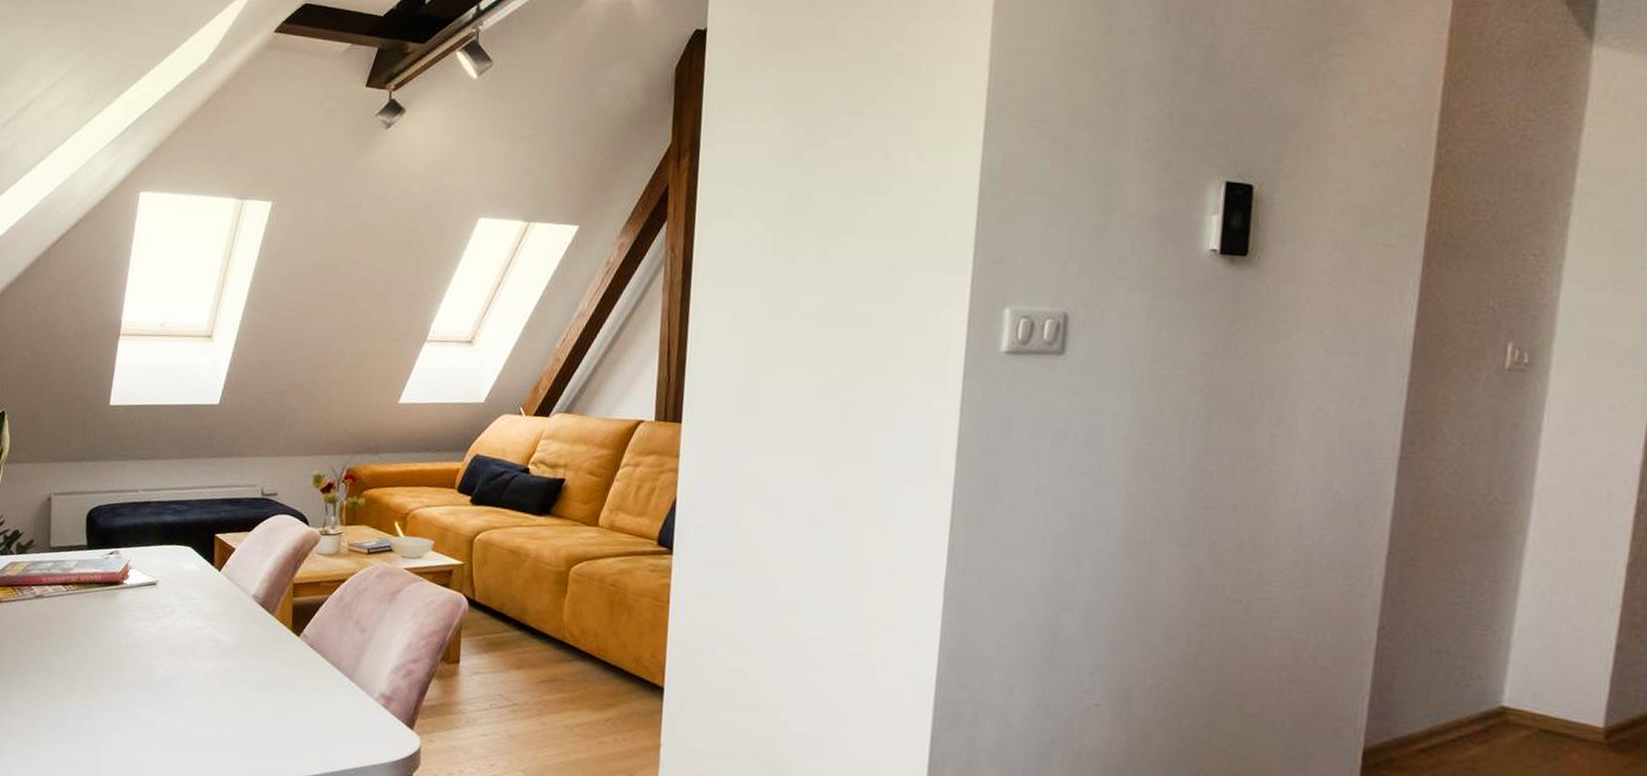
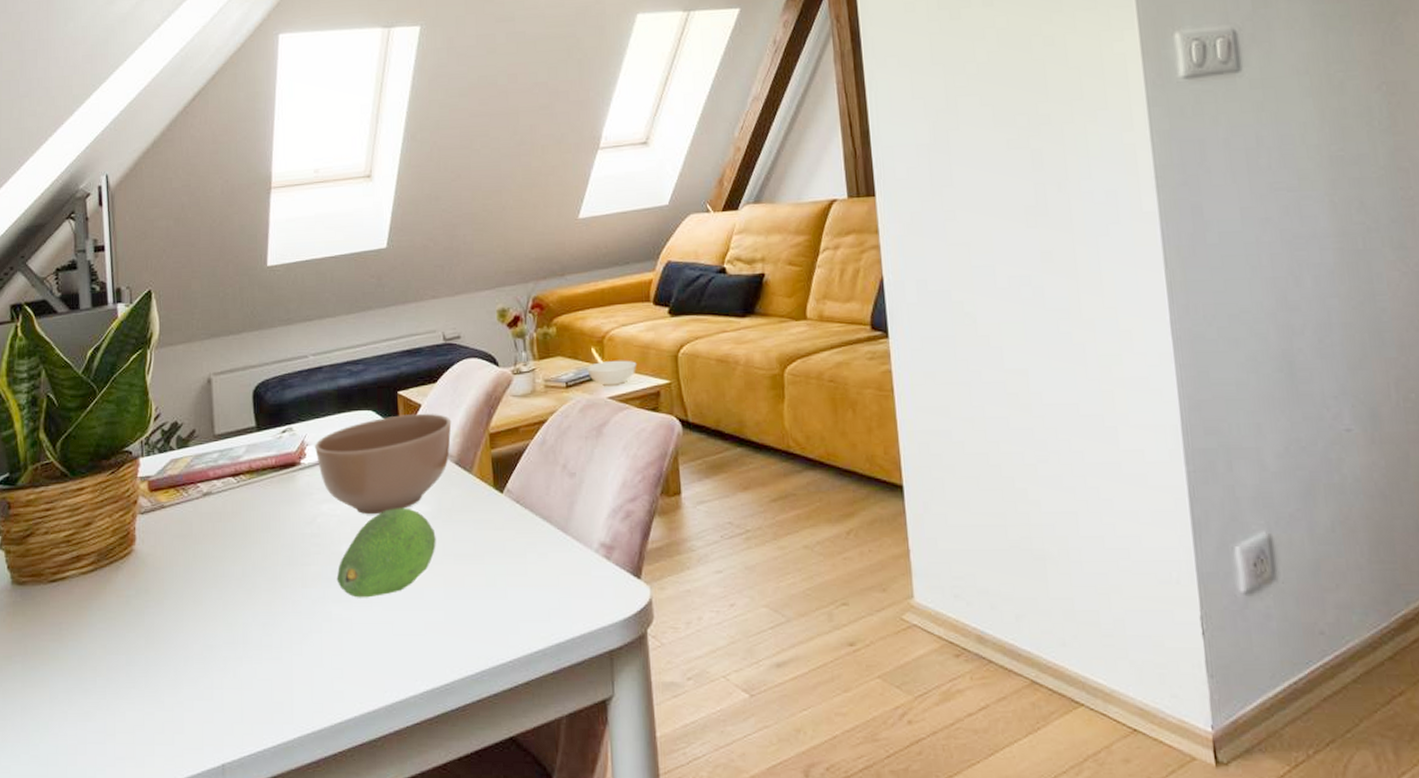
bowl: none [137,555,261,638] -> present [315,413,452,514]
fruit: none [145,634,236,707] -> present [336,508,436,598]

